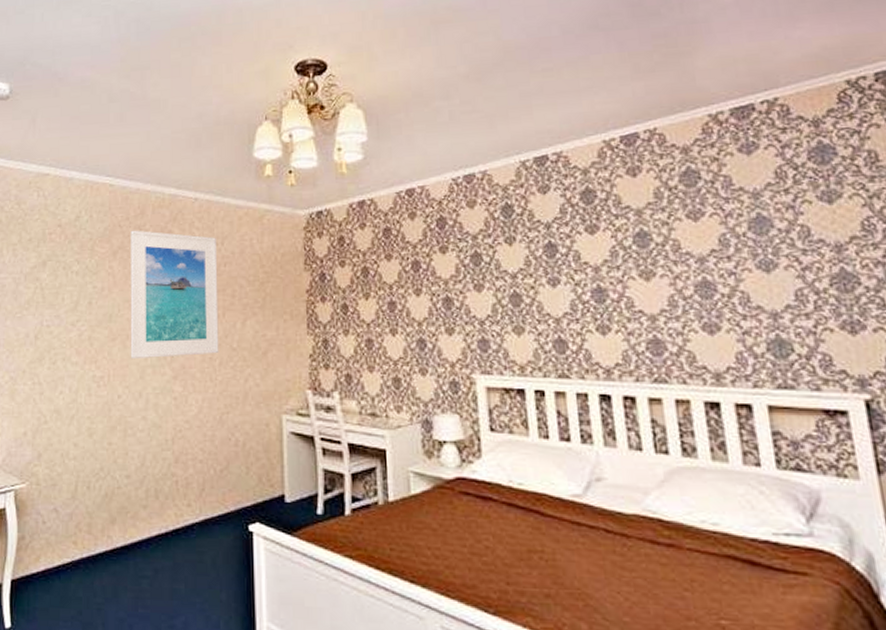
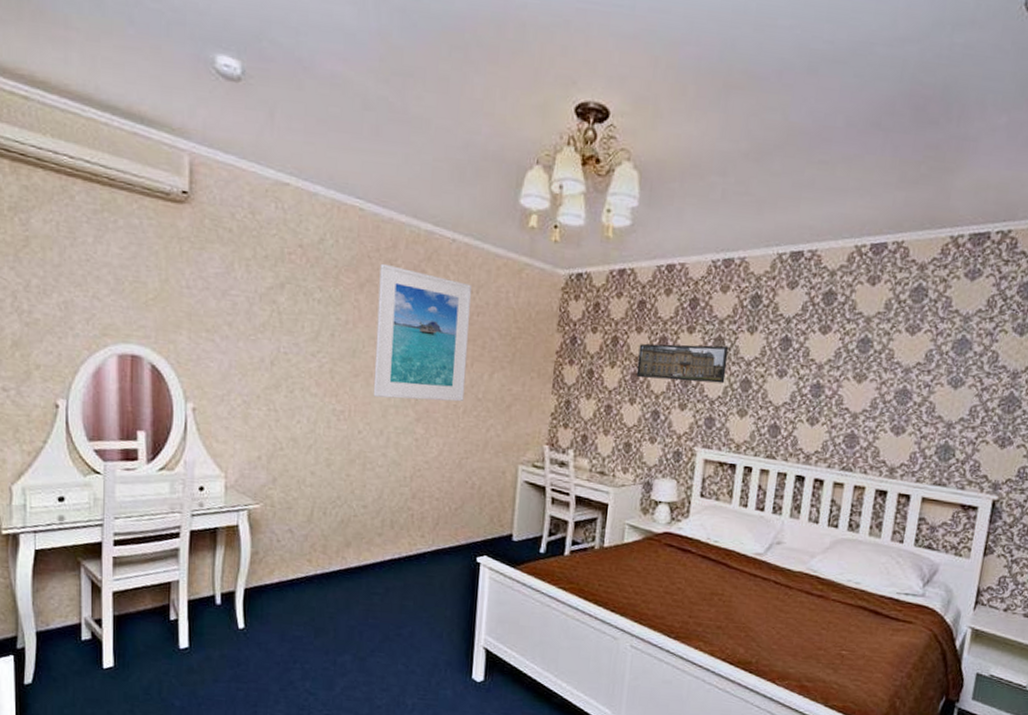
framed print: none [391,261,492,307] -> present [636,343,729,384]

